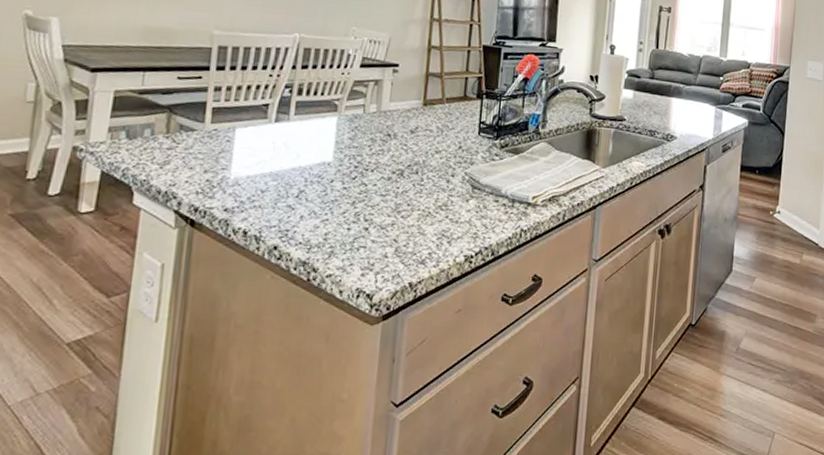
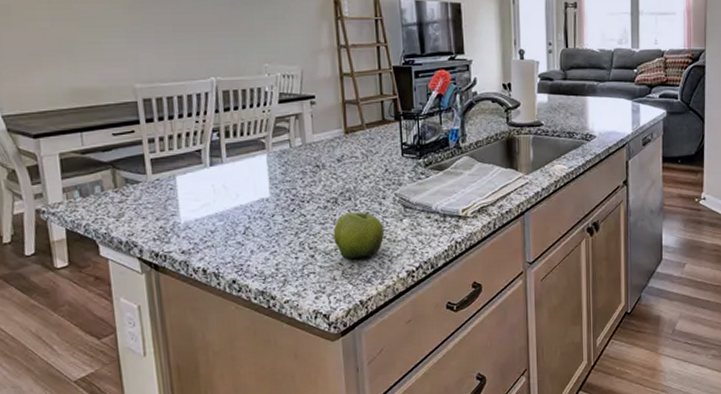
fruit: none [392,186,448,237] -> present [333,210,385,260]

